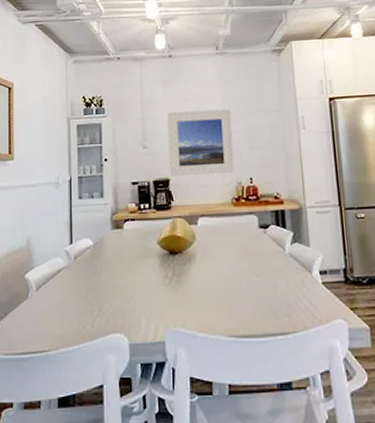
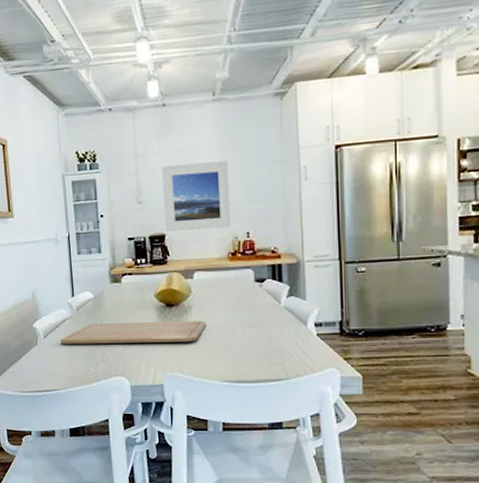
chopping board: none [54,269,211,297] -> present [60,321,206,344]

